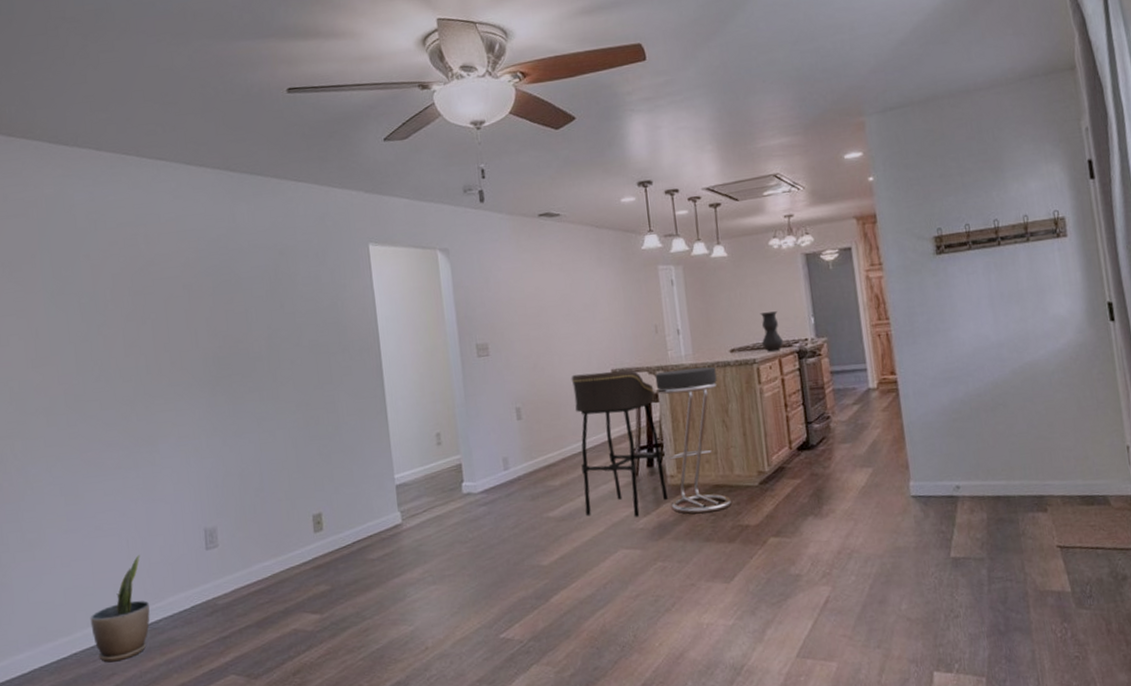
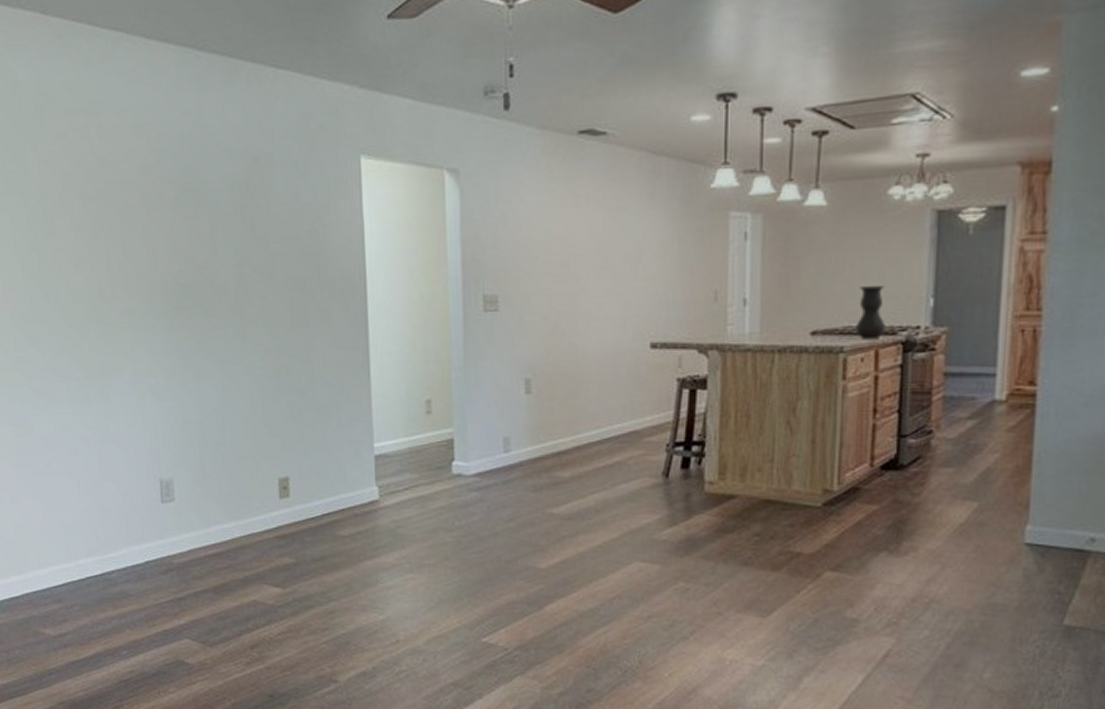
potted plant: present [90,555,150,663] -> none [41,500,102,608]
bar stool: present [571,370,668,517] -> none [597,344,703,526]
bar stool: present [655,366,733,514] -> none [705,350,788,532]

